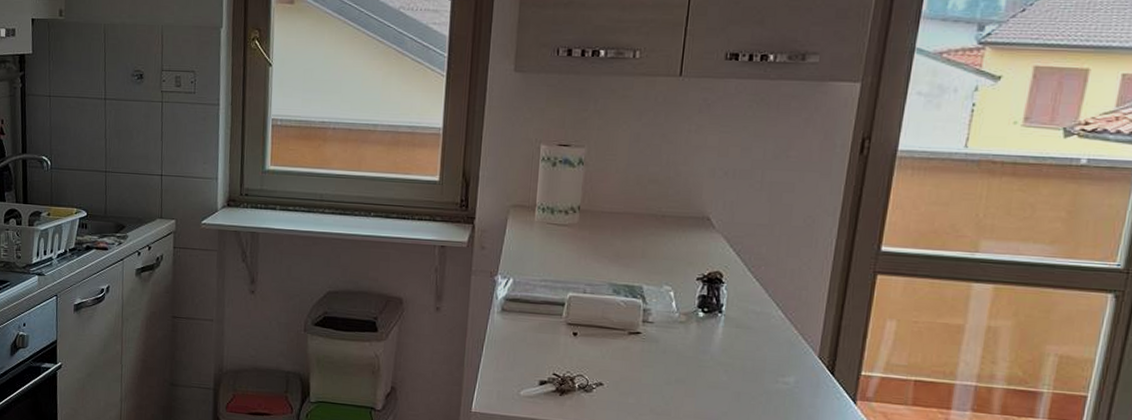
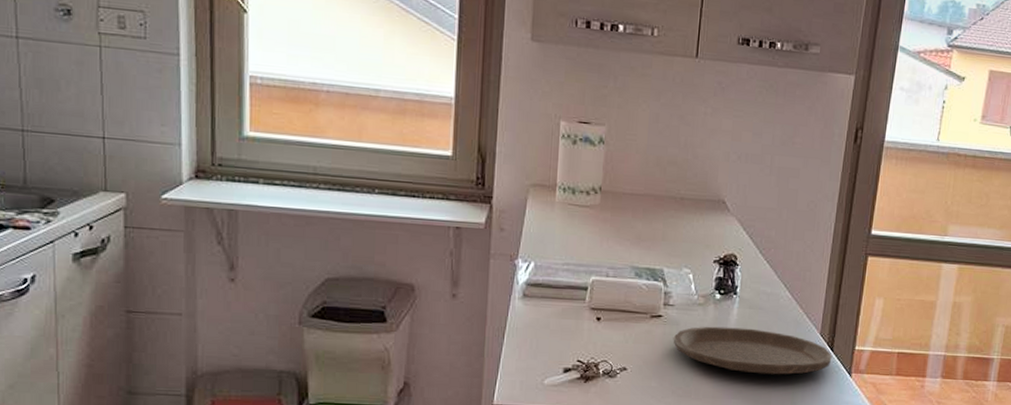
plate: none [652,344,833,399] -> present [673,326,832,375]

